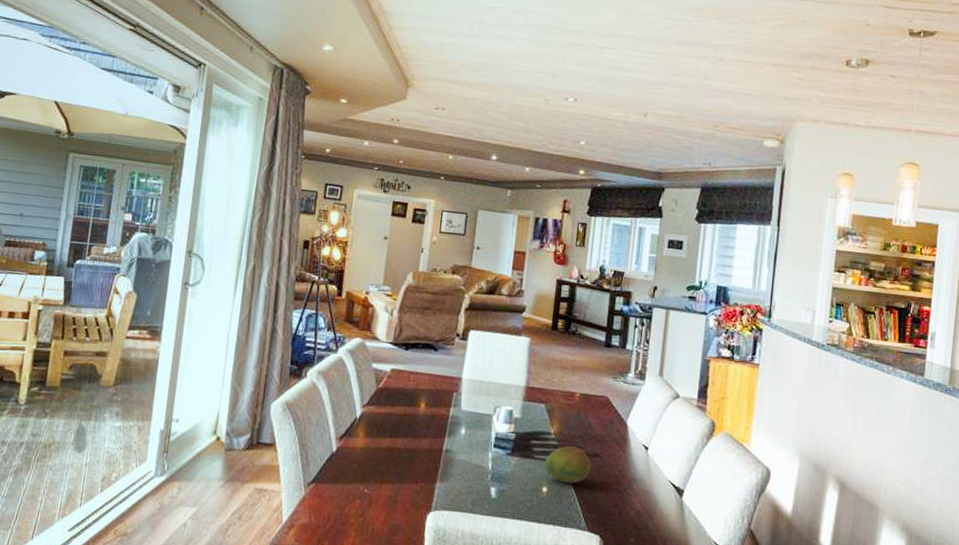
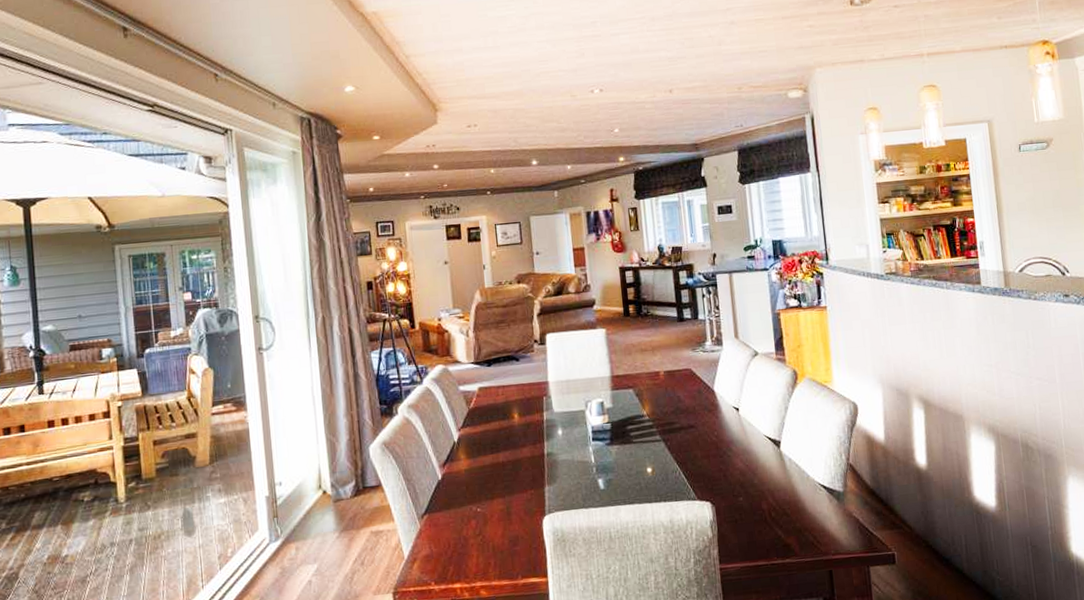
fruit: present [544,446,592,484] -> none [644,423,690,460]

